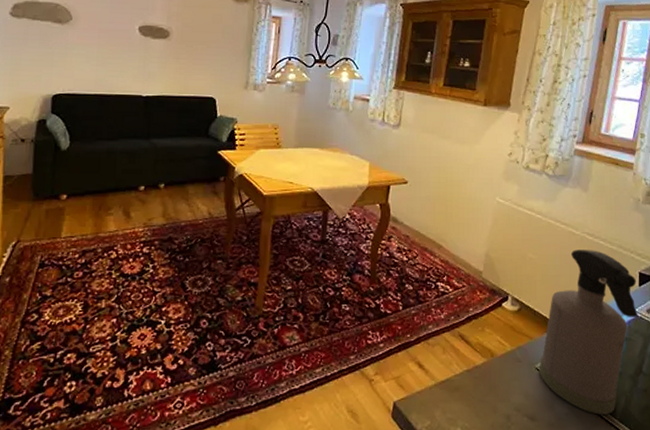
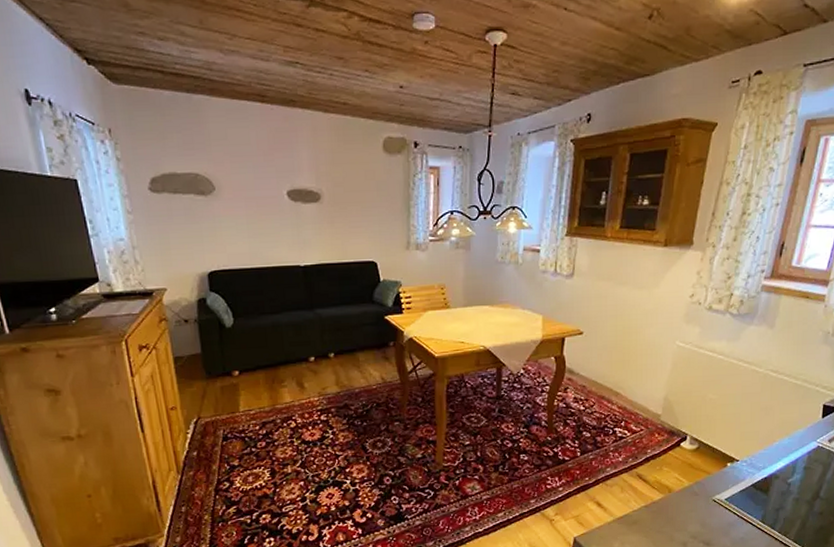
spray bottle: present [538,250,638,415] -> none [715,386,819,537]

